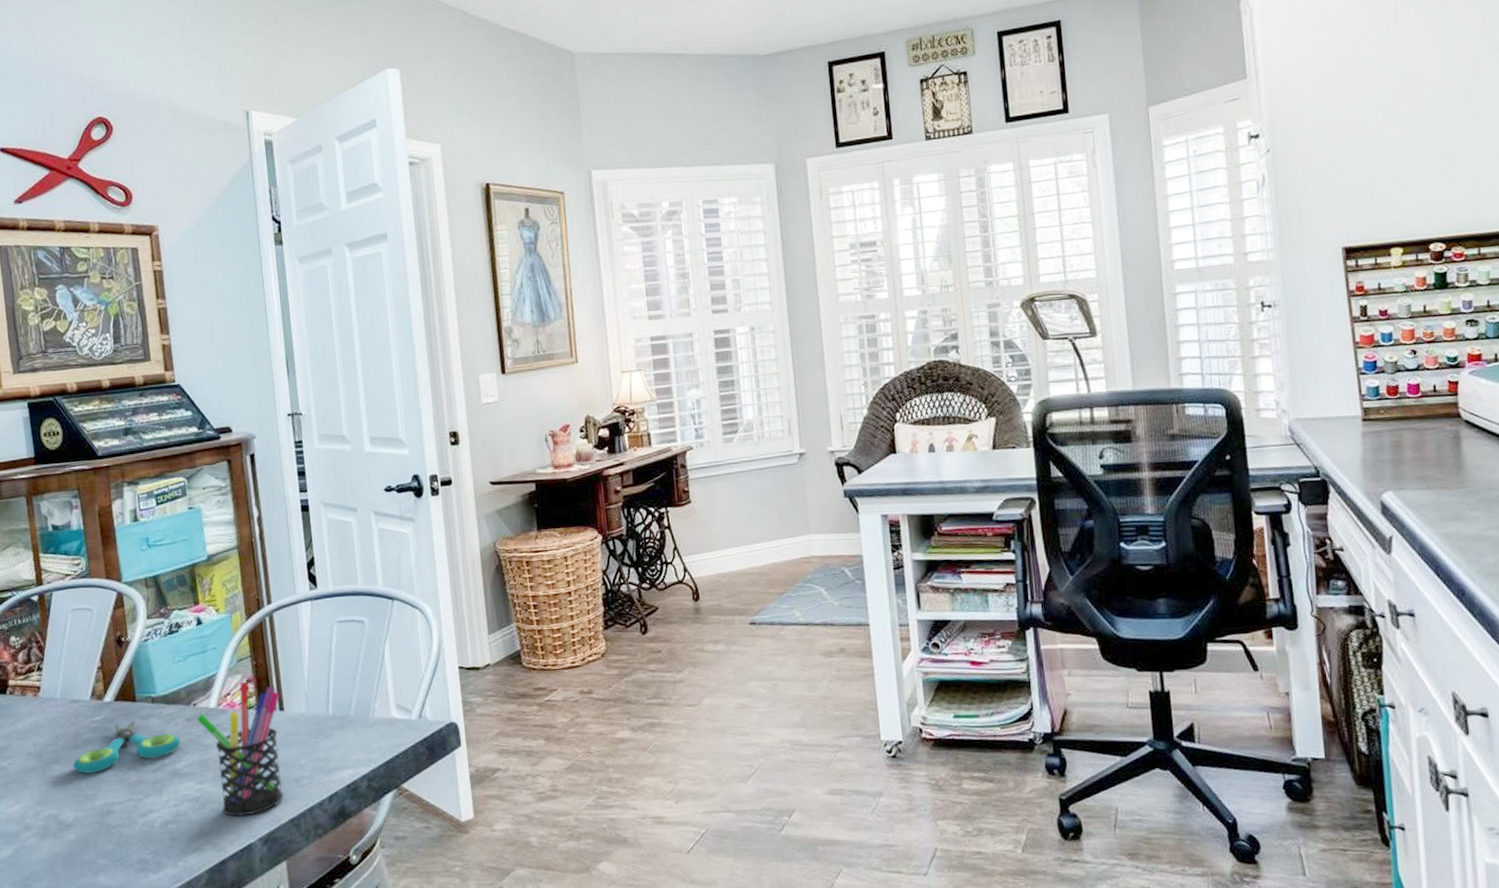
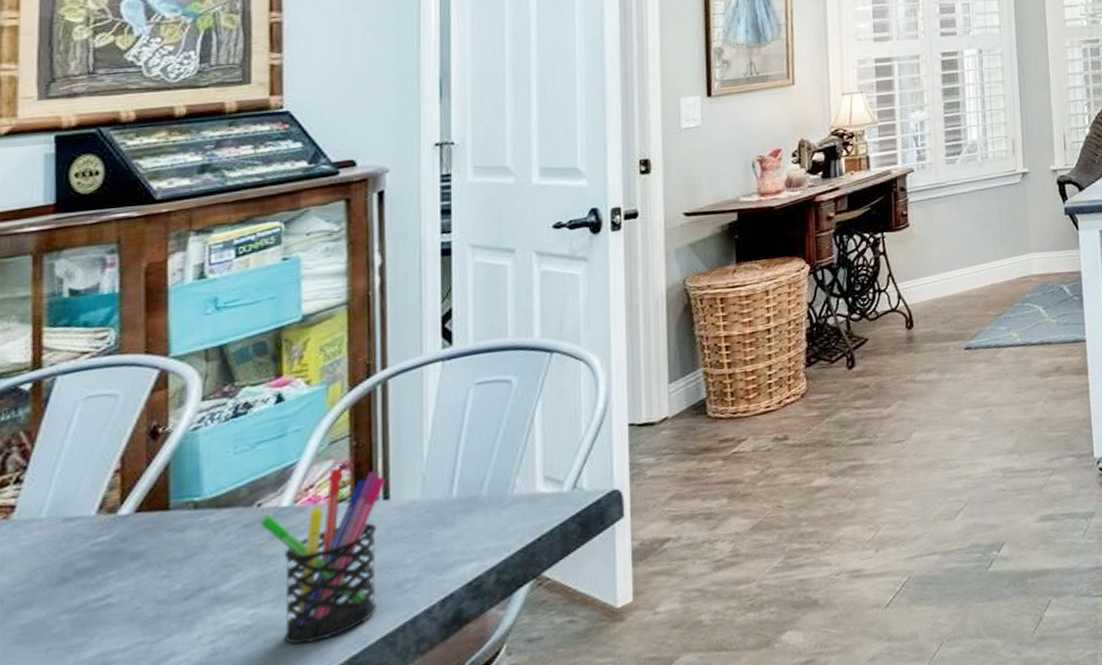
scissors: present [73,720,181,774] -> none [53,534,231,617]

